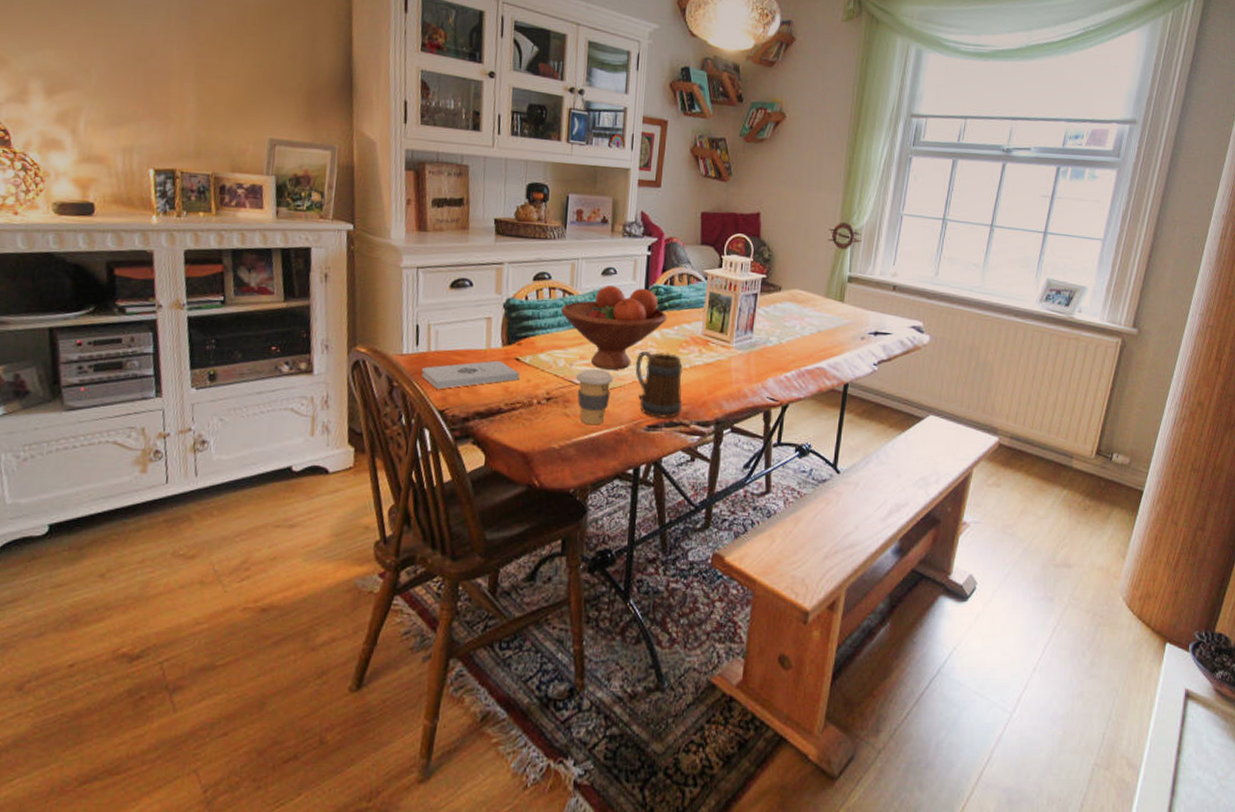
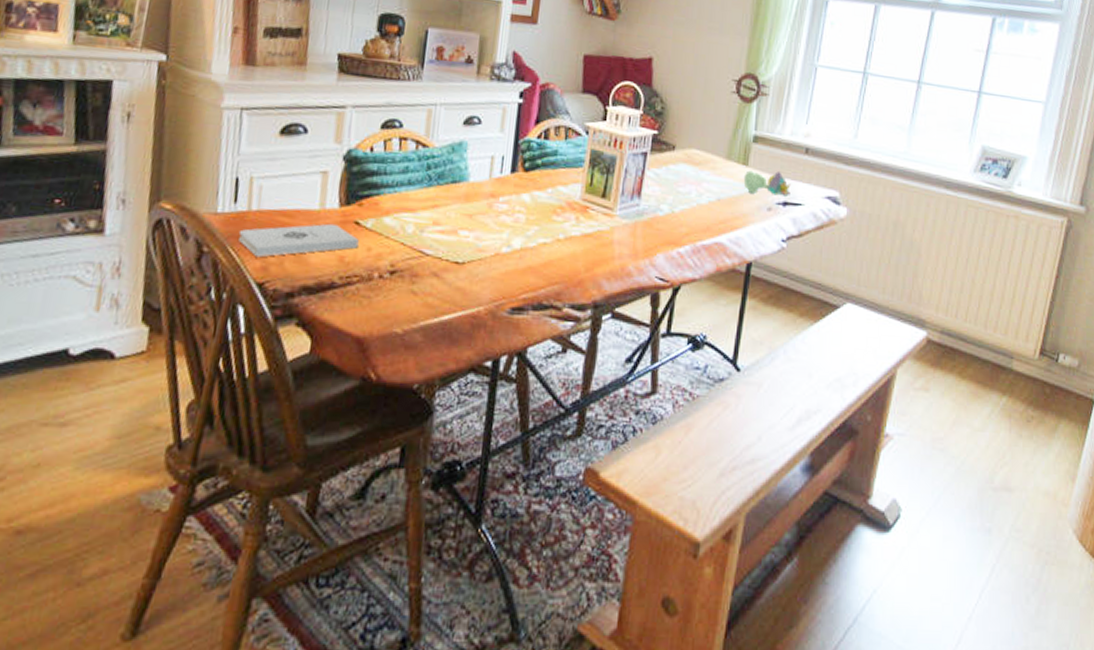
fruit bowl: present [560,285,667,370] -> none [411,136,540,239]
coffee cup: present [575,368,614,425] -> none [426,236,474,306]
mug: present [635,351,683,418] -> none [499,217,556,300]
bust sculpture: none [840,306,881,328] -> present [743,170,791,198]

